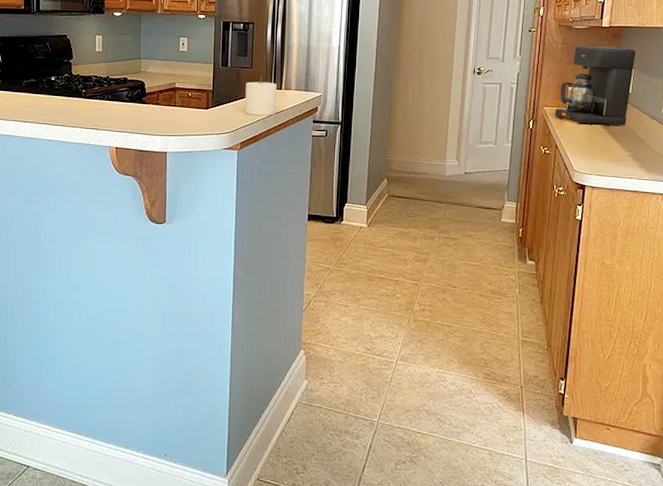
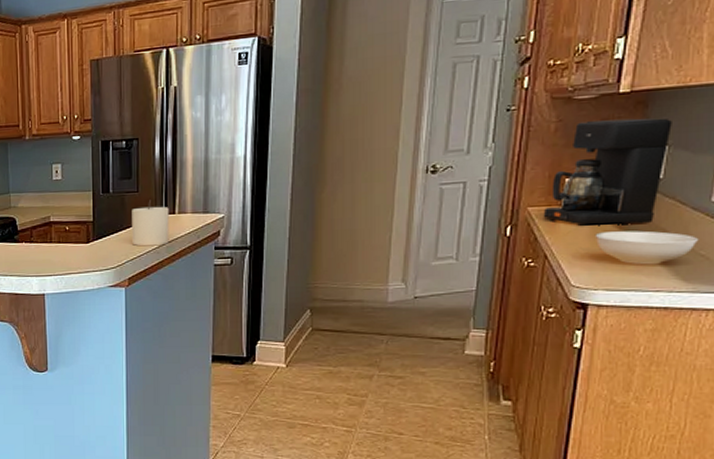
bowl: none [589,130,655,158] -> present [595,230,699,265]

